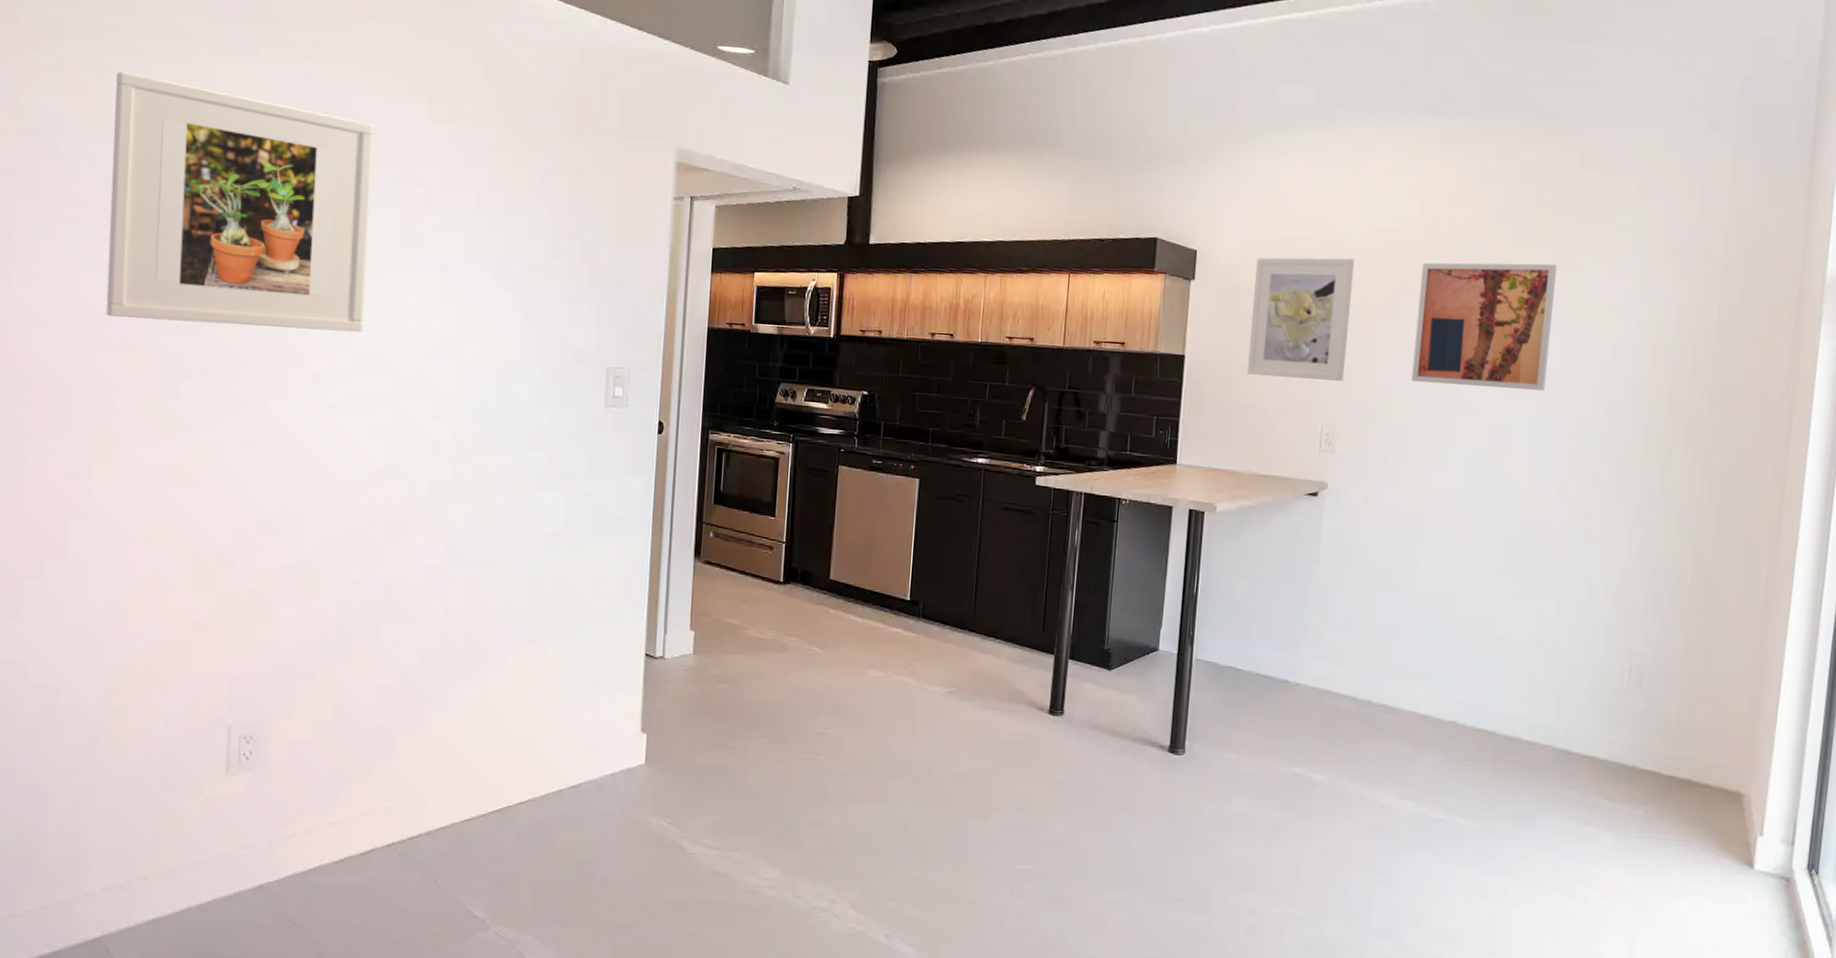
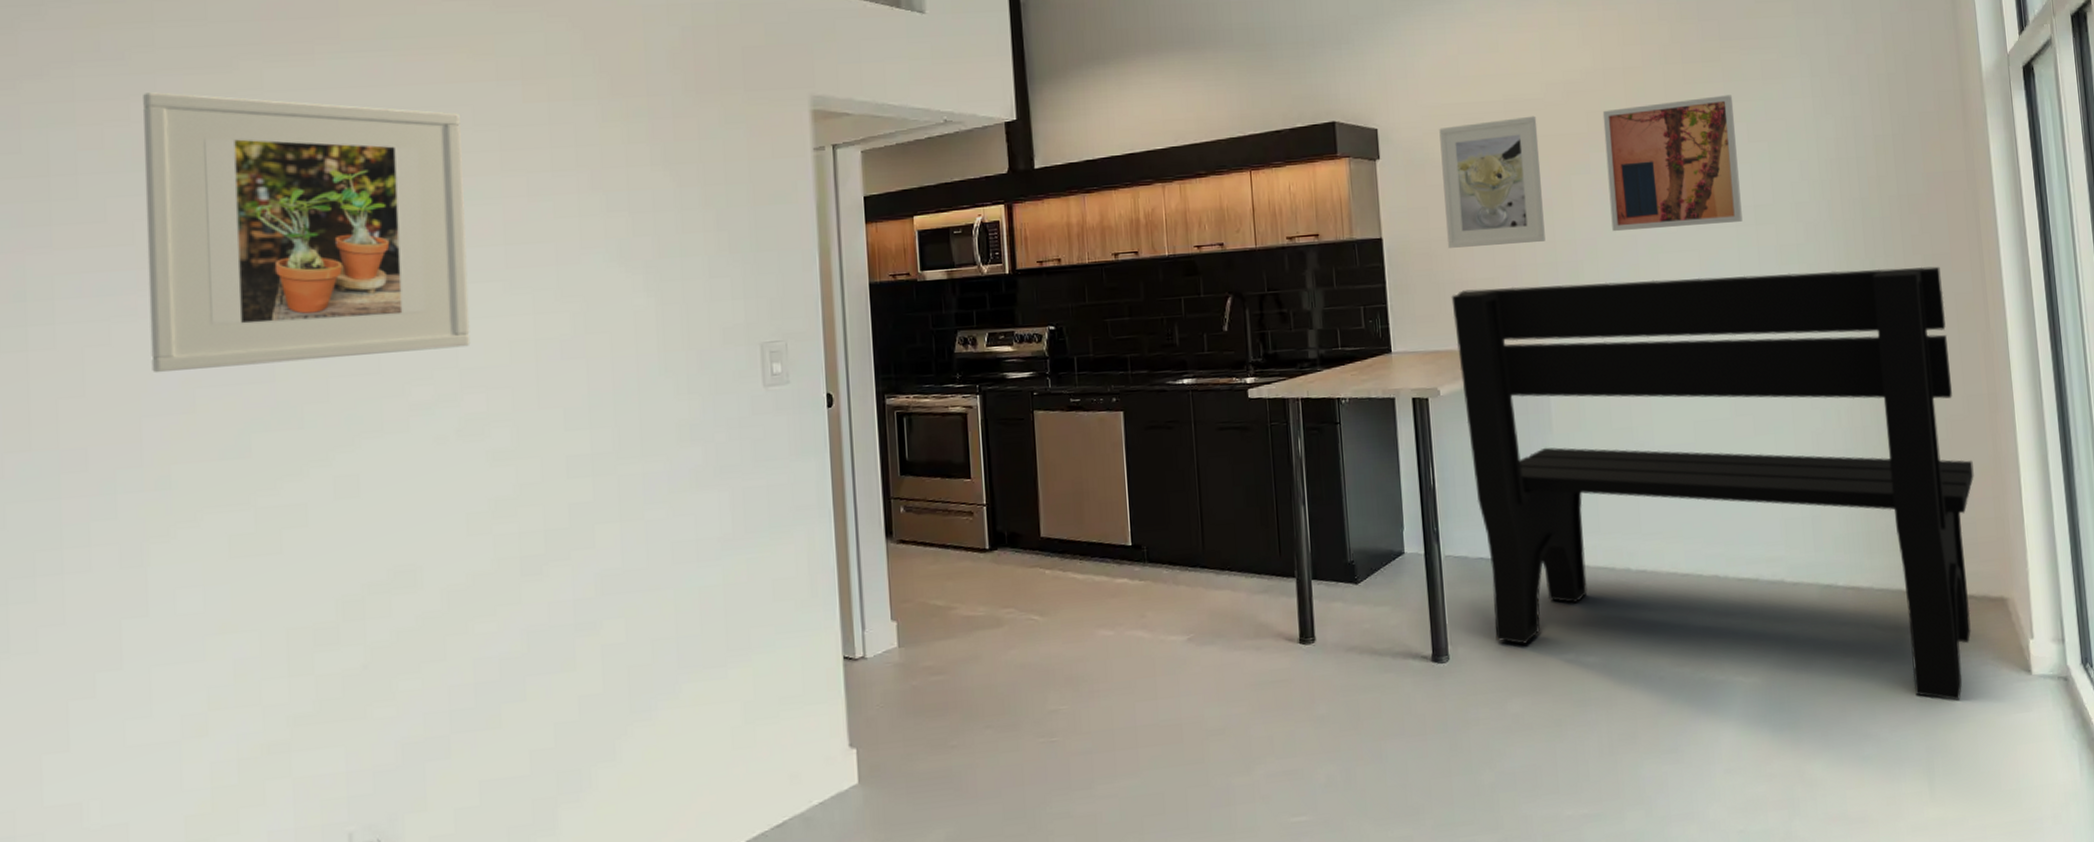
bench: none [1231,416,1740,880] -> present [1451,266,1974,701]

